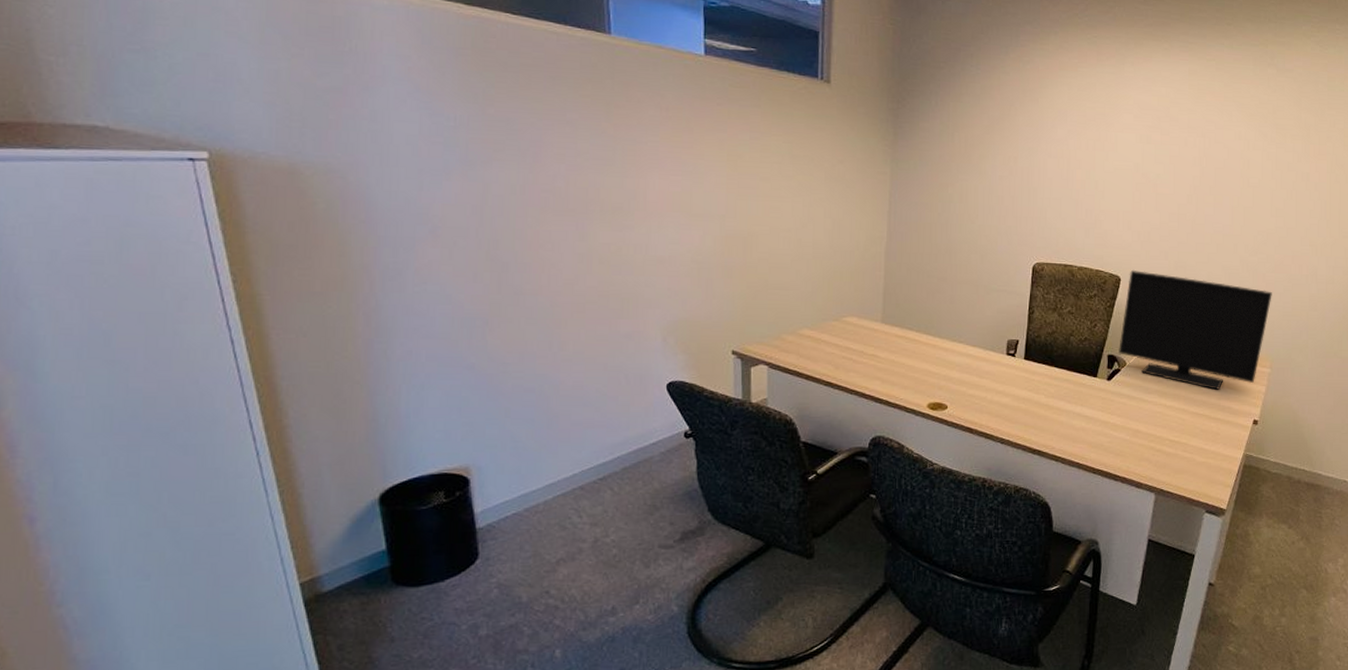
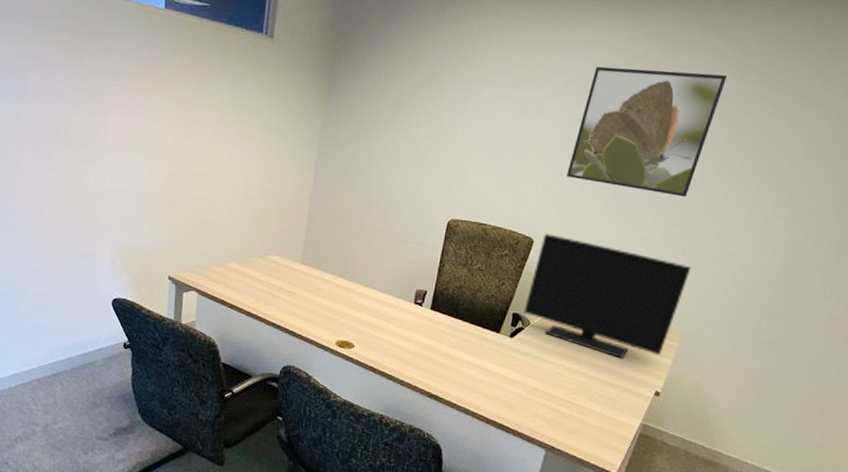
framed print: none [1146,100,1284,224] -> present [567,66,728,197]

